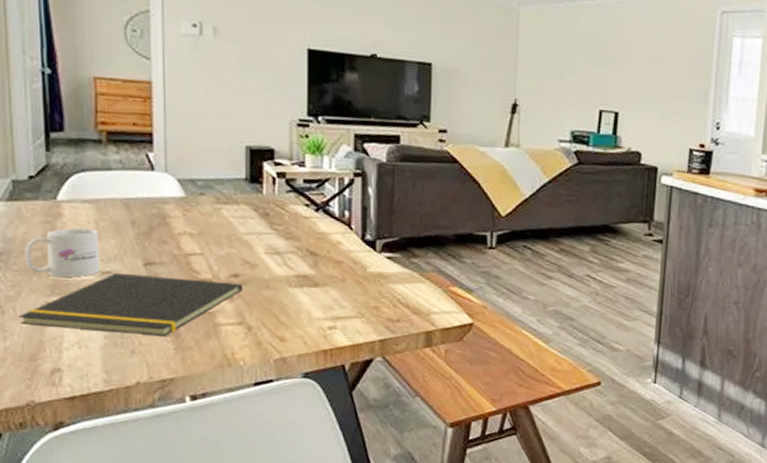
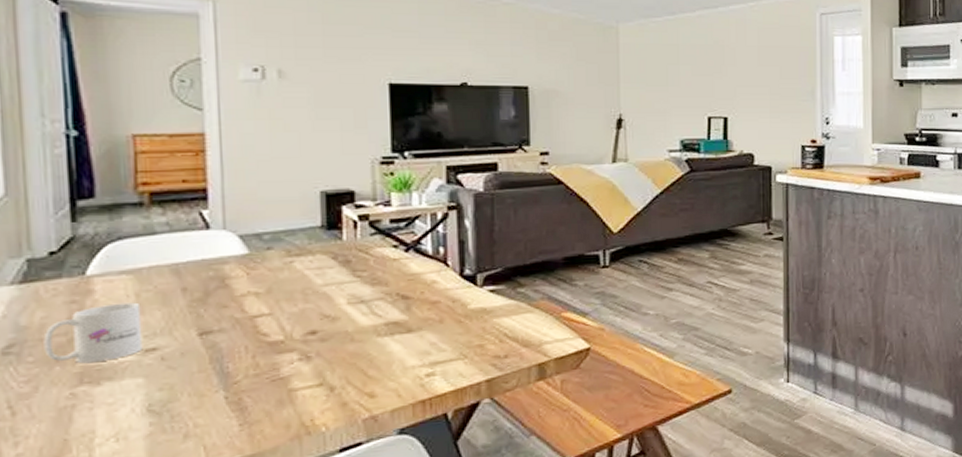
notepad: present [19,273,244,336] -> none [36,340,323,425]

